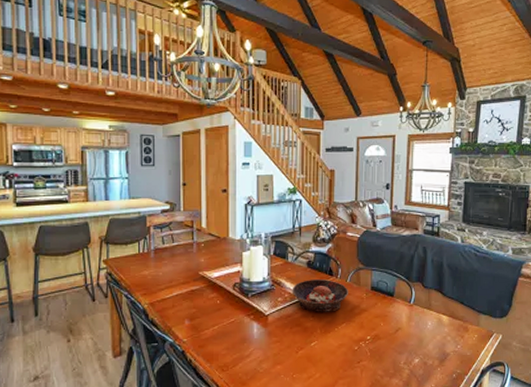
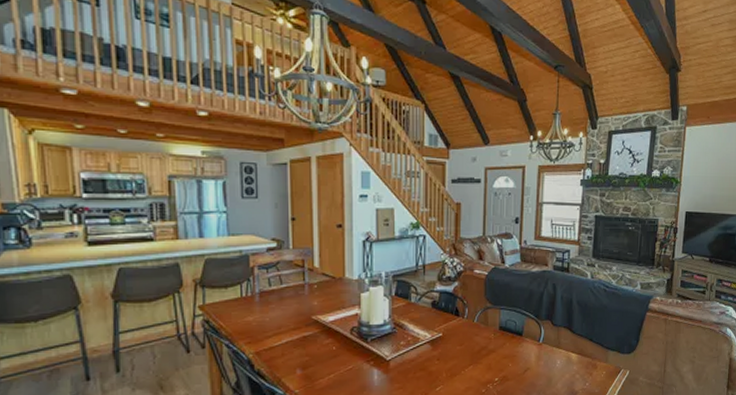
bowl: present [292,278,349,312] -> none [415,319,477,355]

